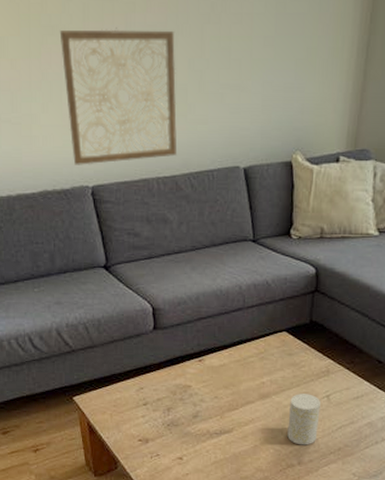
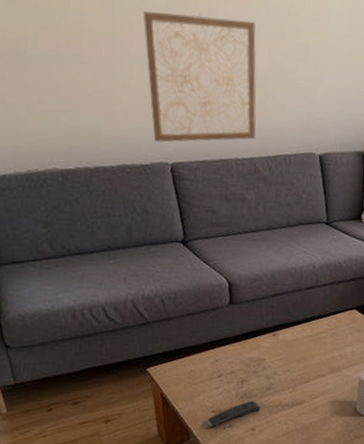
remote control: none [134,428,188,456] -> present [207,400,261,427]

